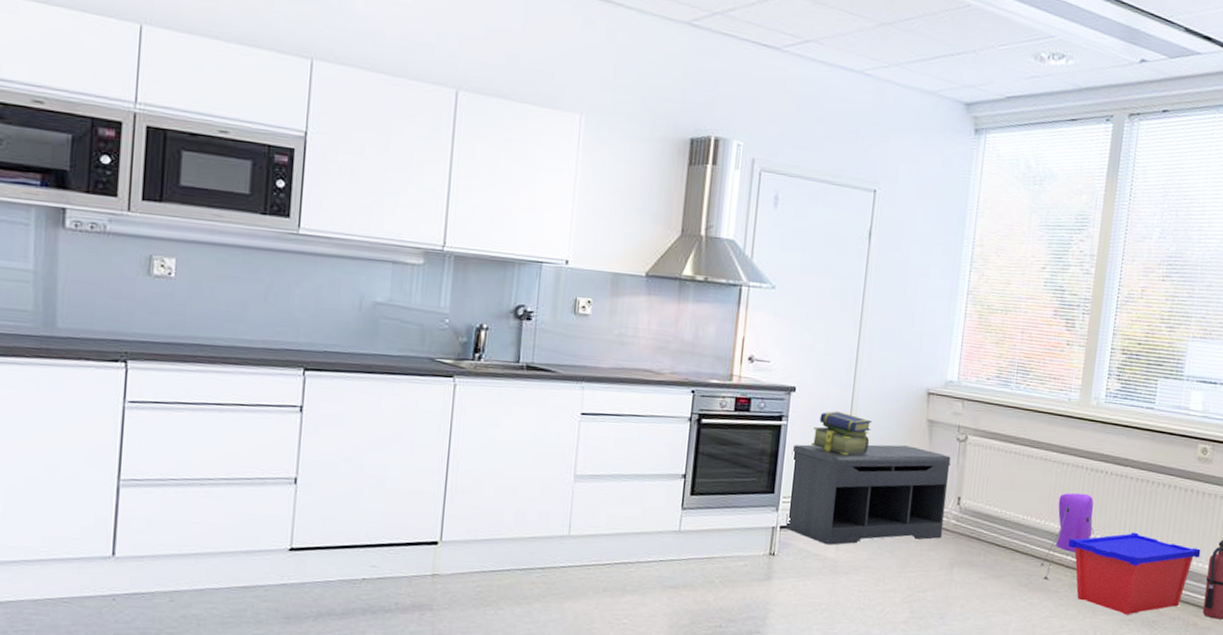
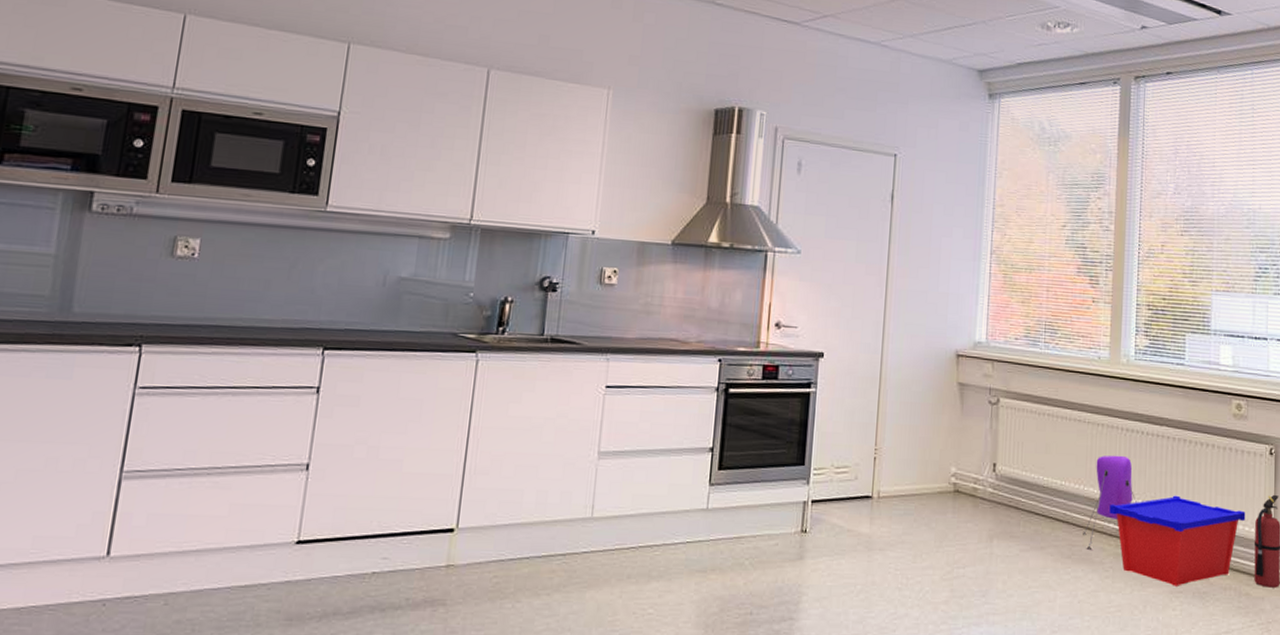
bench: present [785,444,951,545] -> none [817,410,984,520]
stack of books: present [810,411,872,456] -> none [840,376,902,423]

